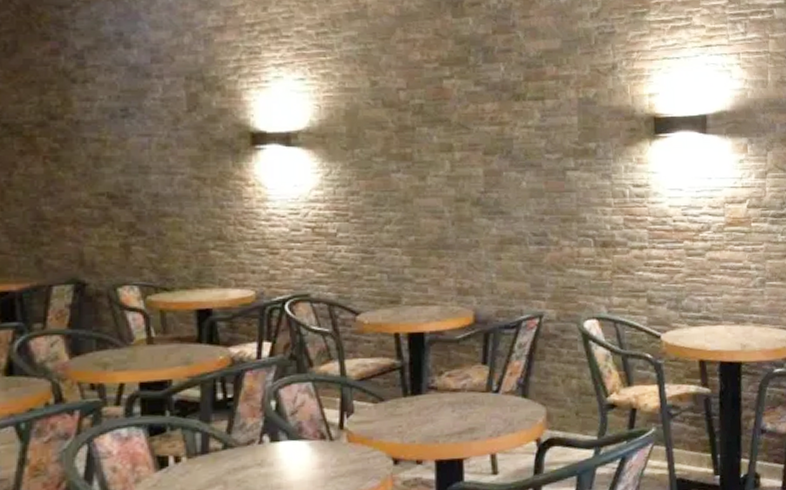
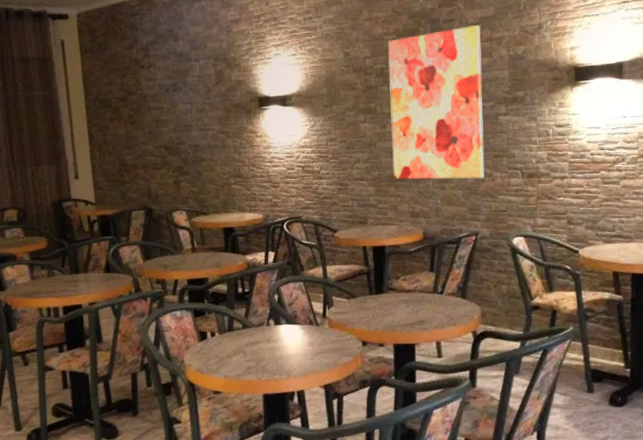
wall art: none [428,59,550,248] -> present [388,25,484,180]

